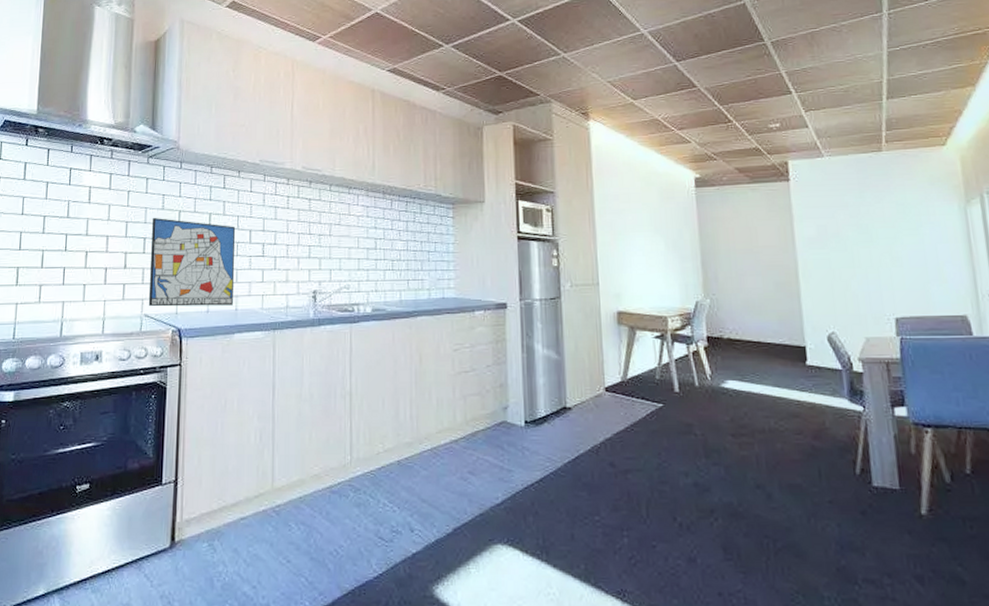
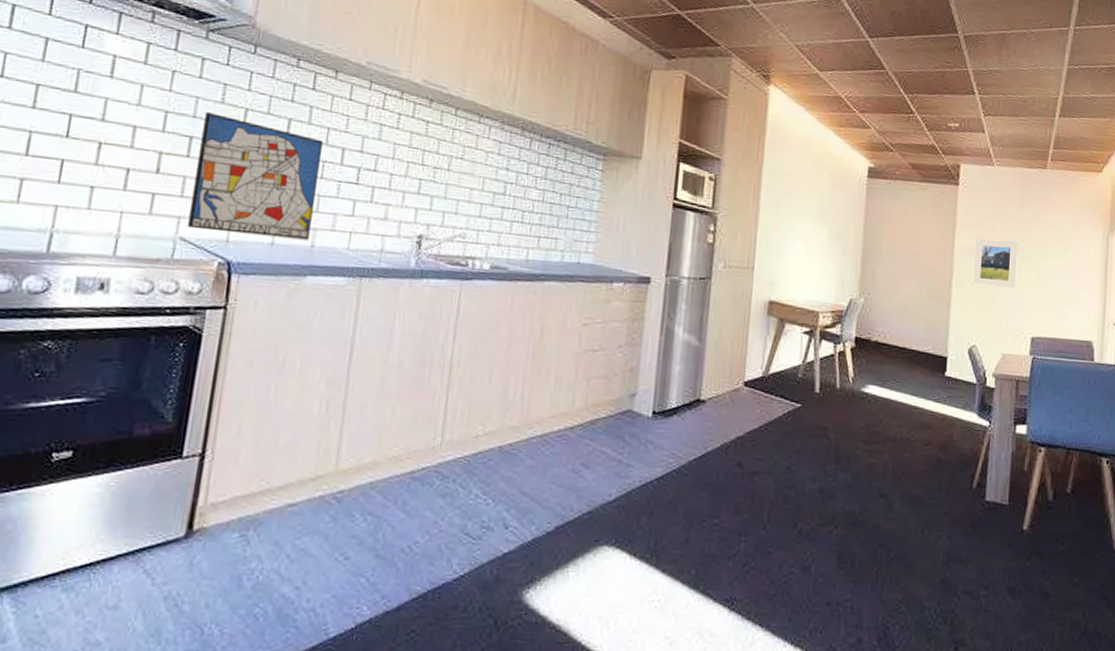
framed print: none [816,225,869,273] -> present [972,238,1019,288]

